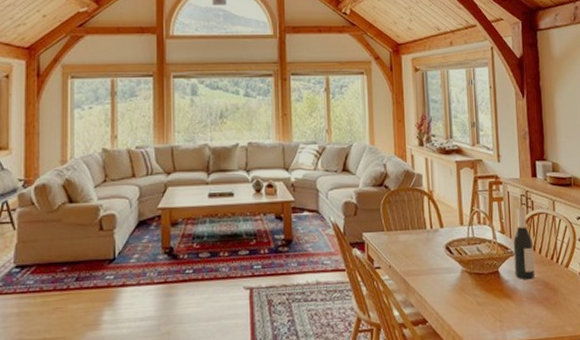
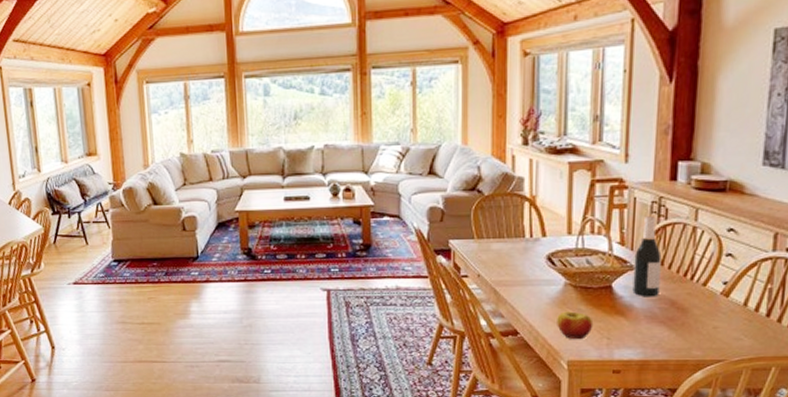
apple: none [458,297,488,325] -> present [557,311,594,340]

